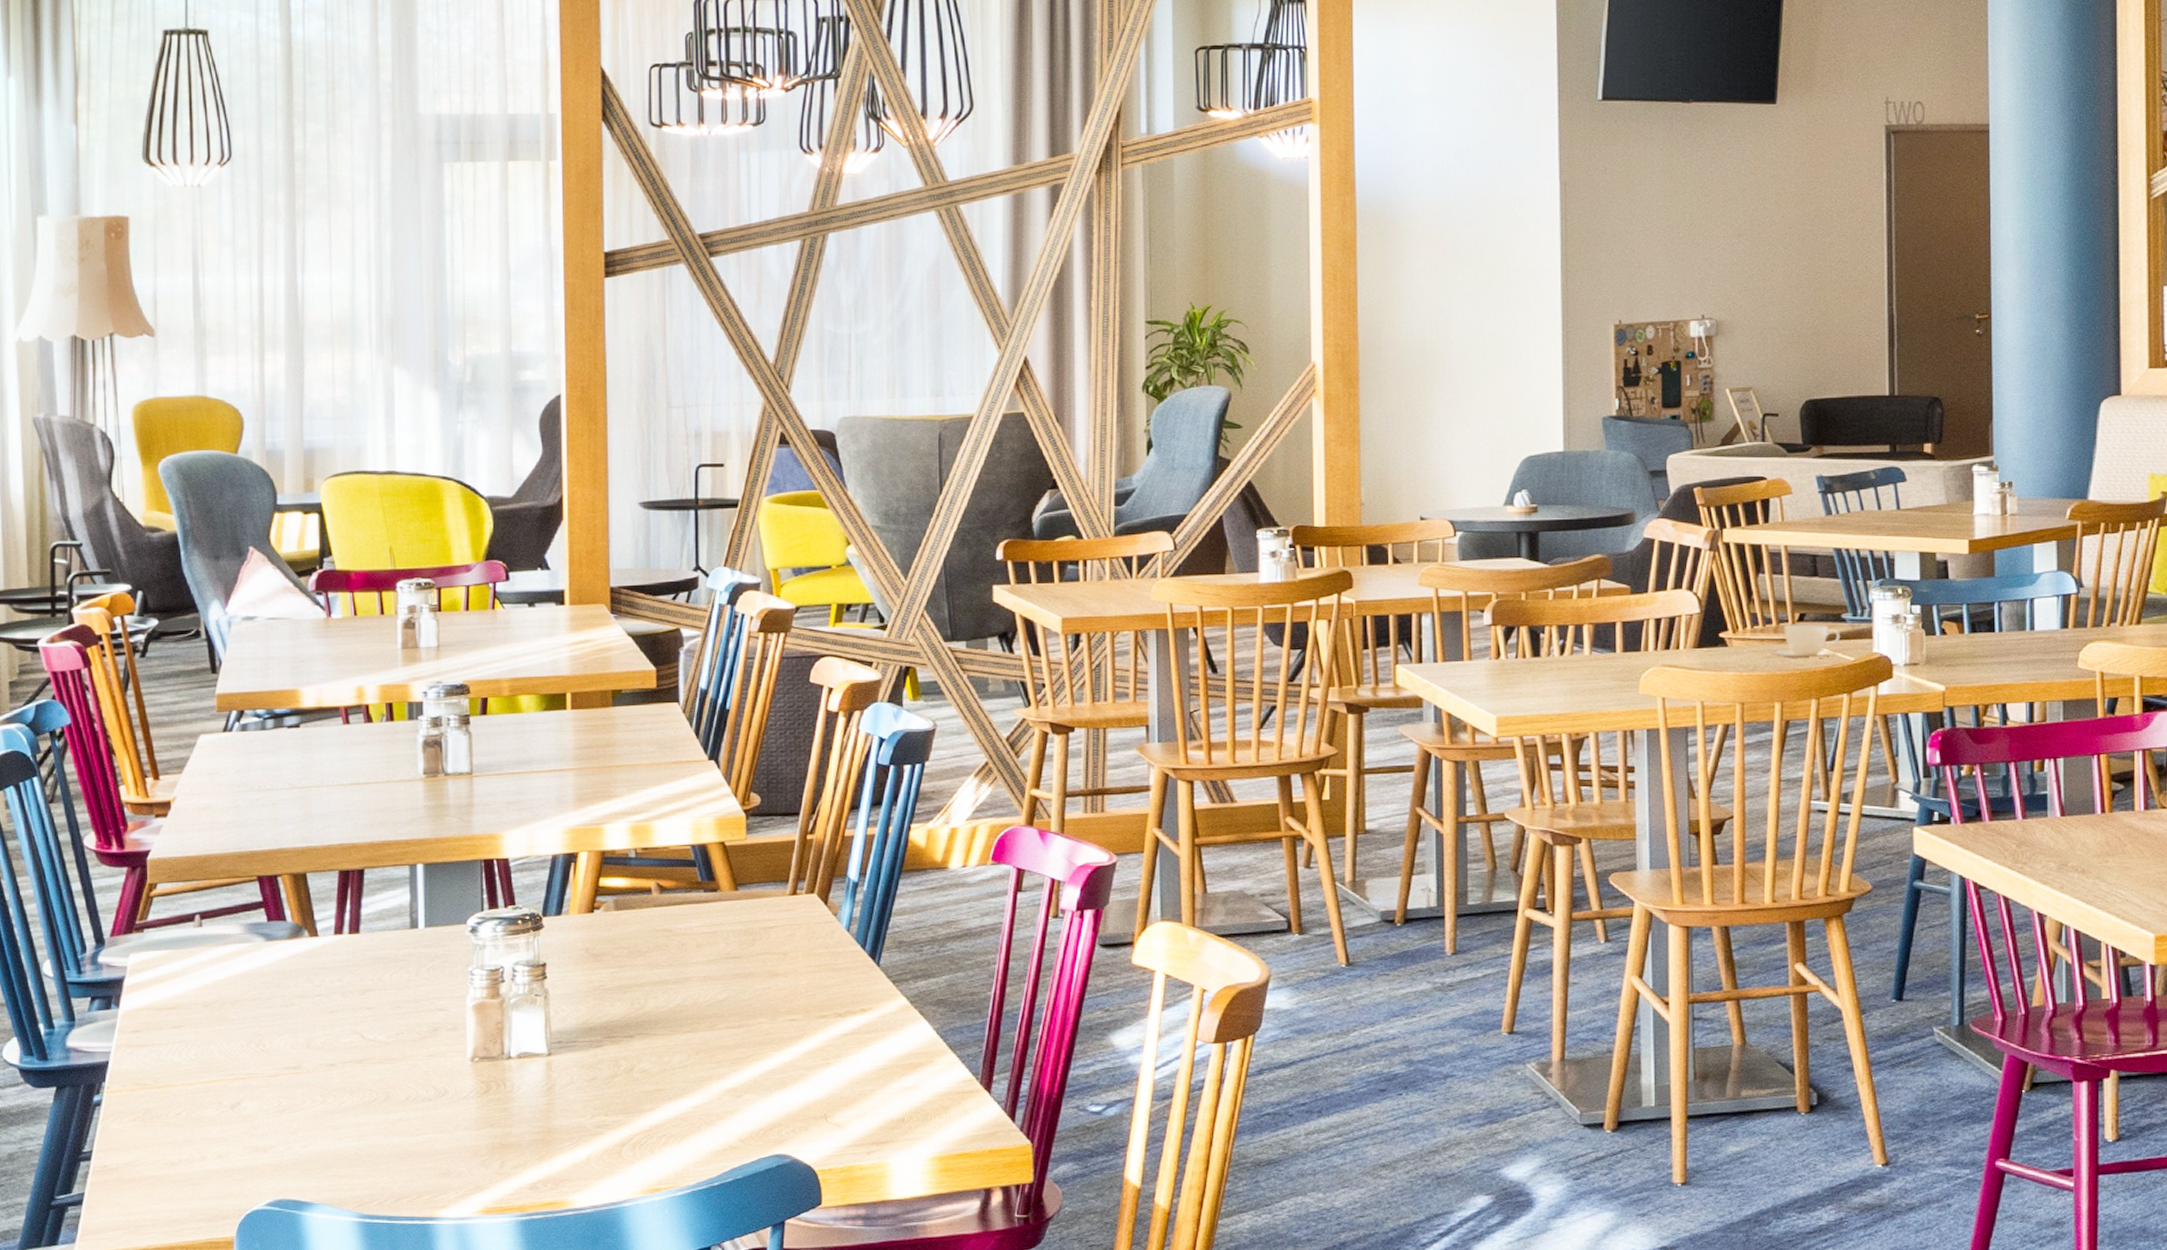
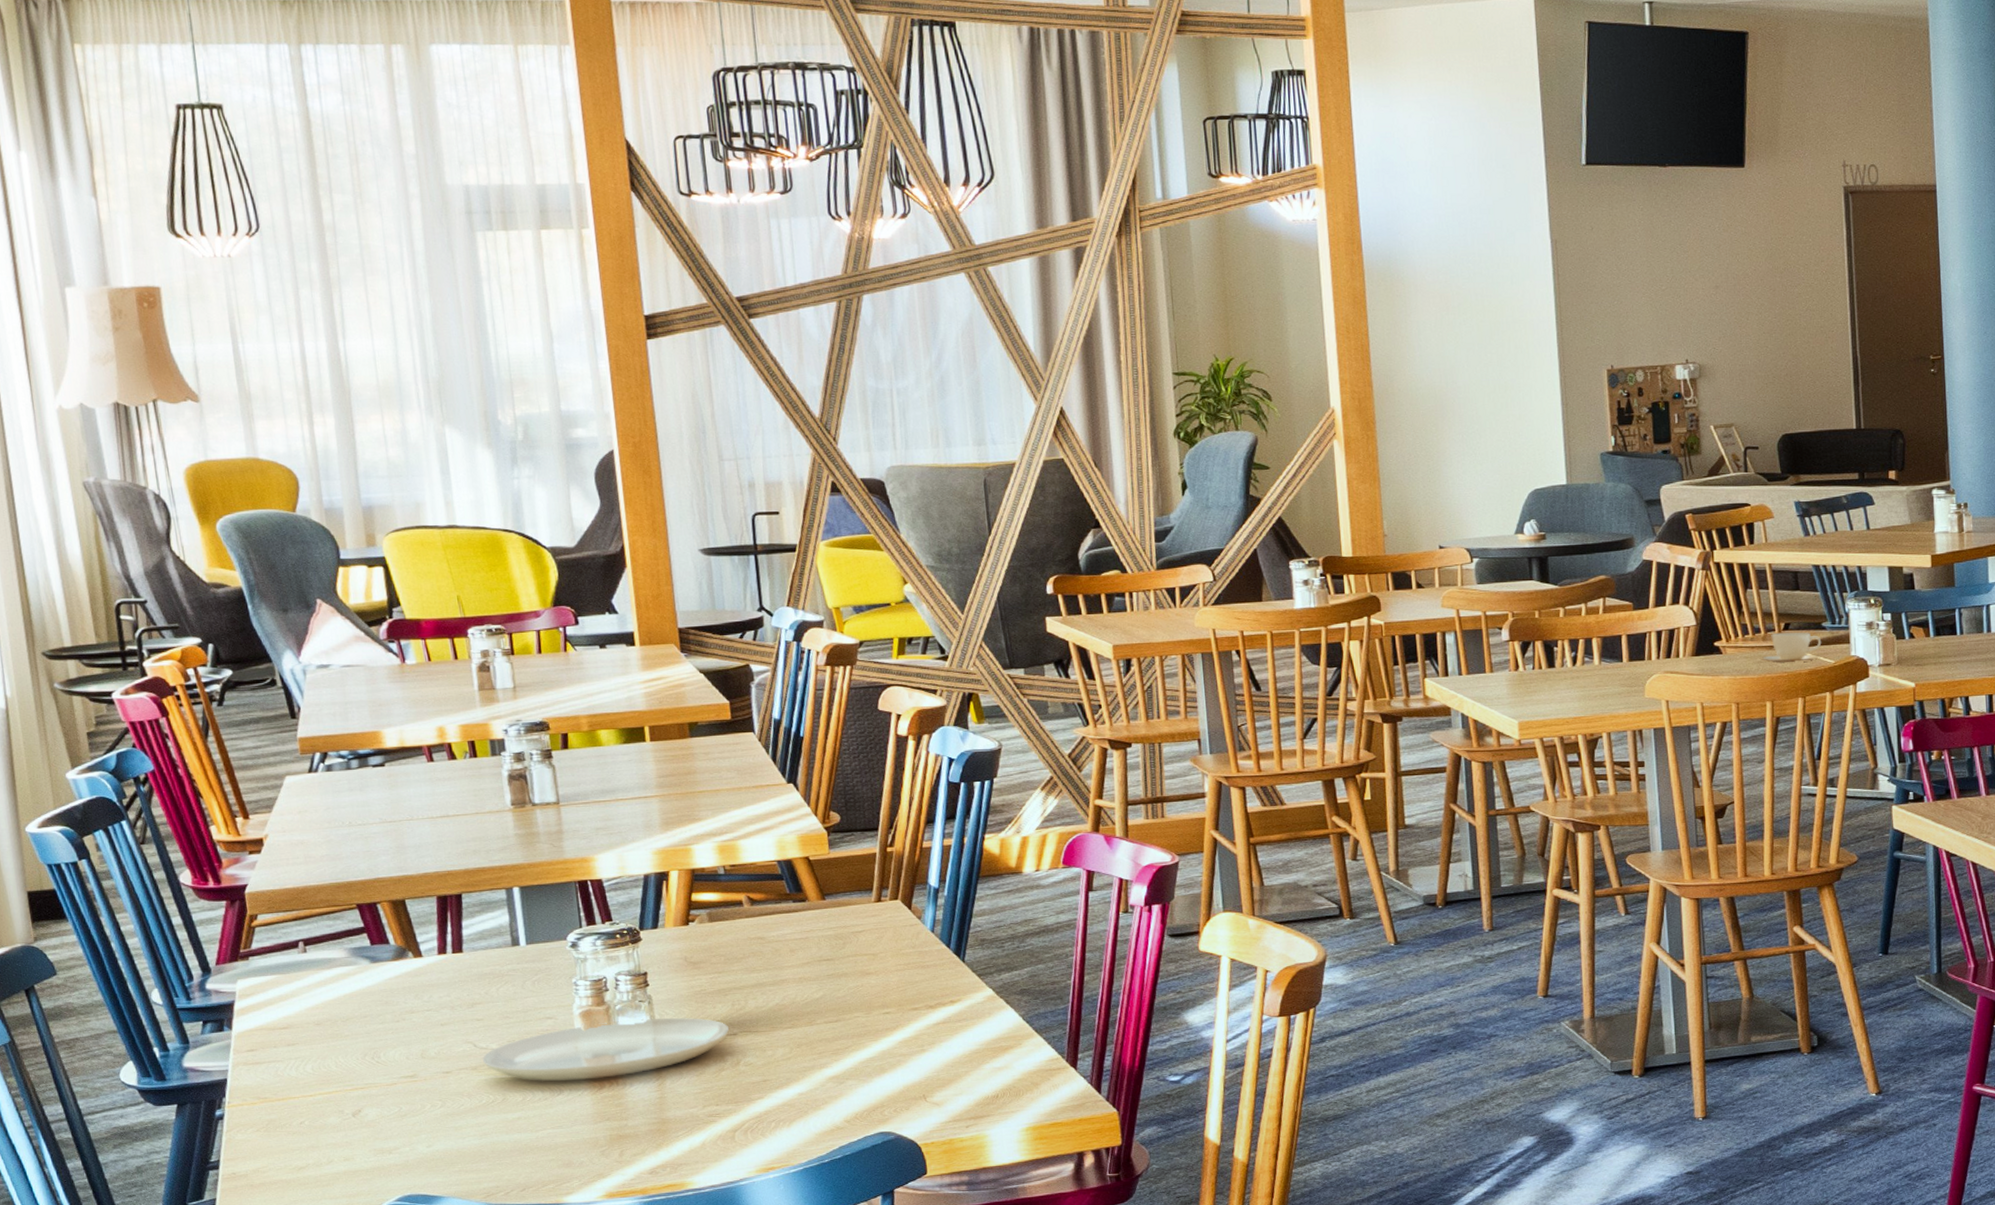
plate: none [368,1015,627,1081] -> present [482,1018,730,1082]

